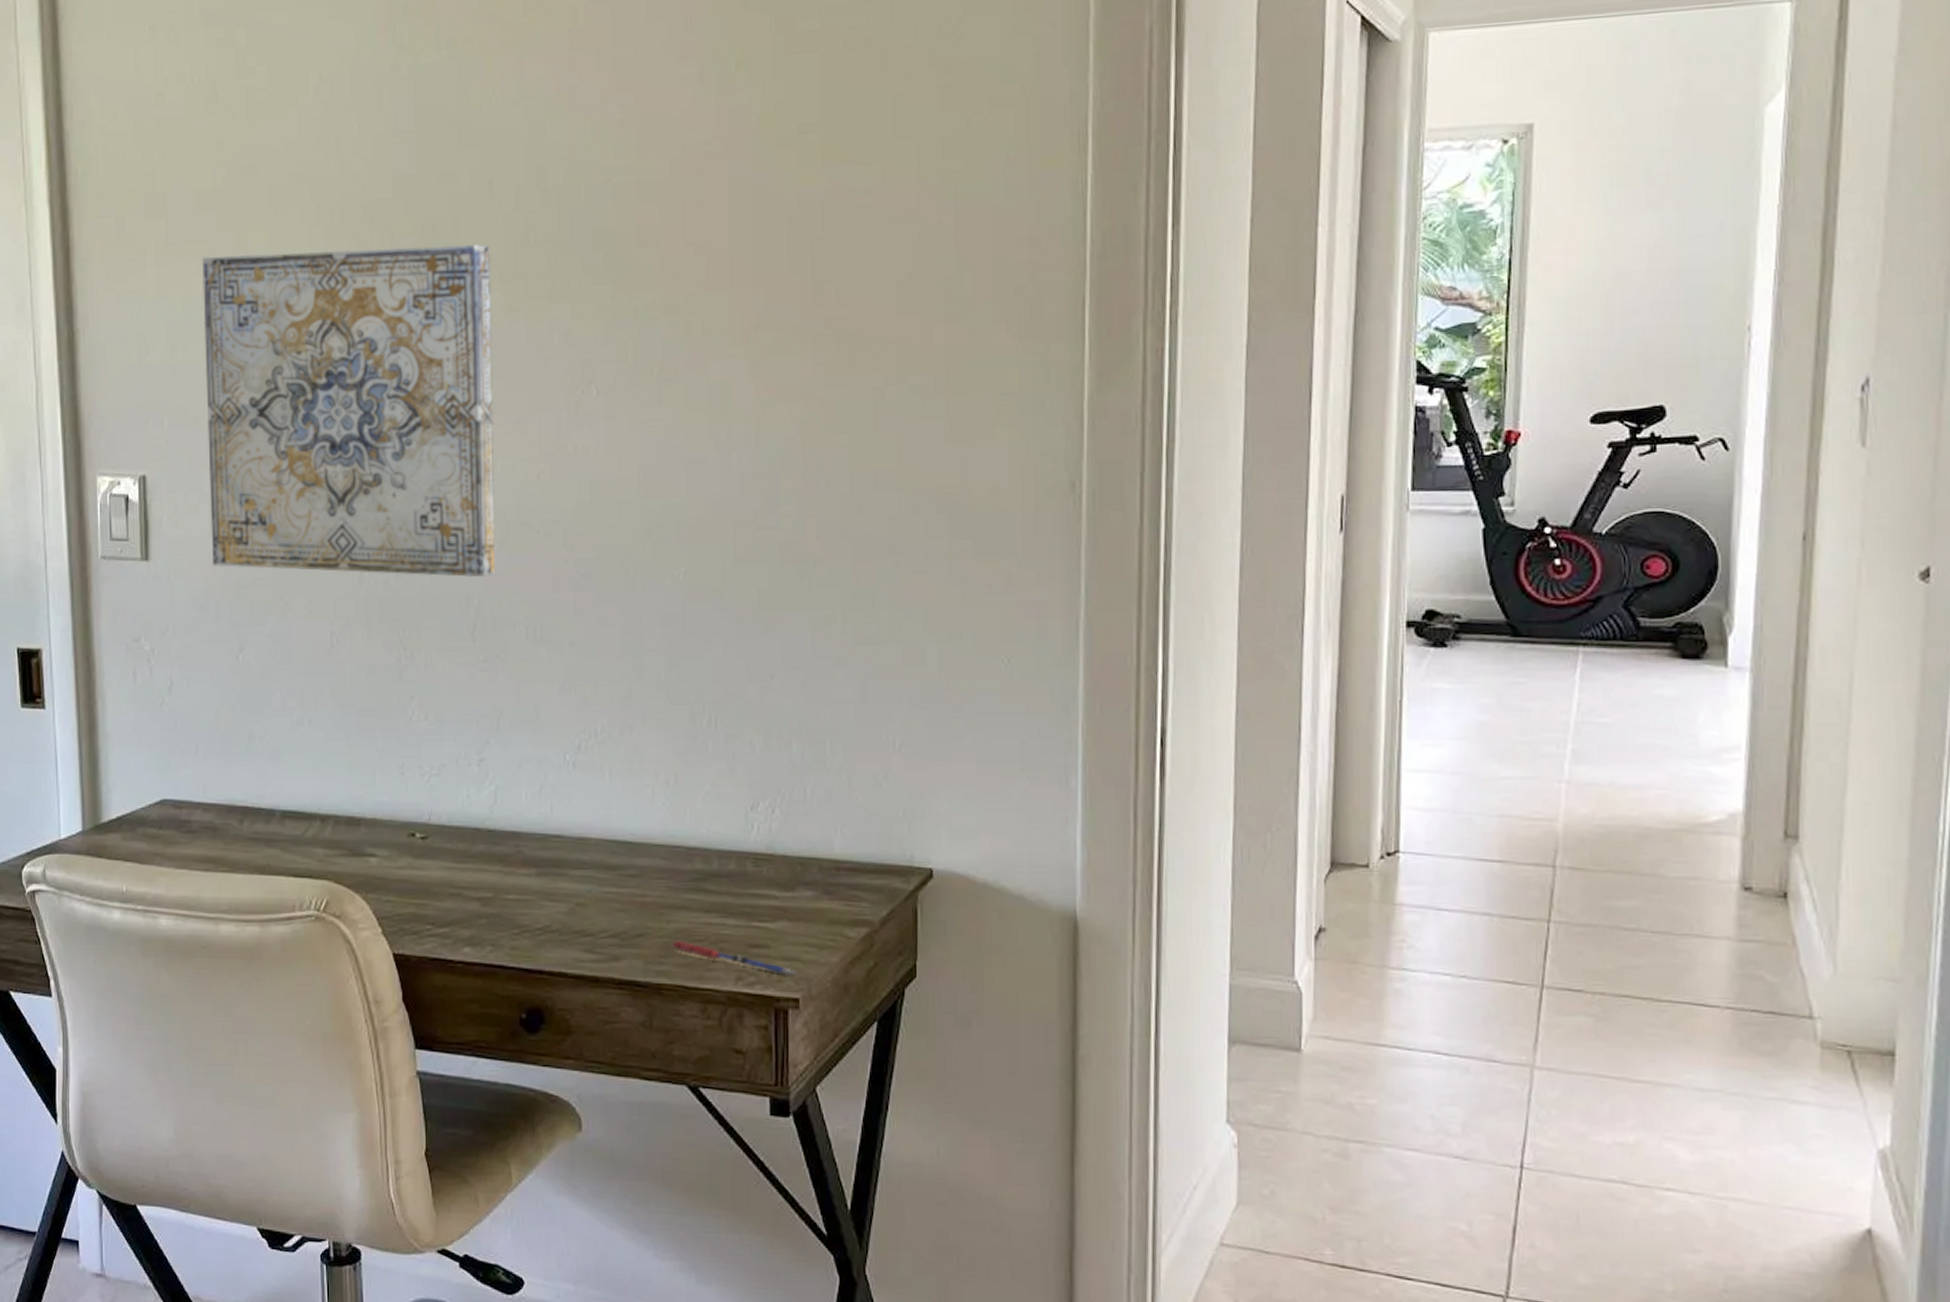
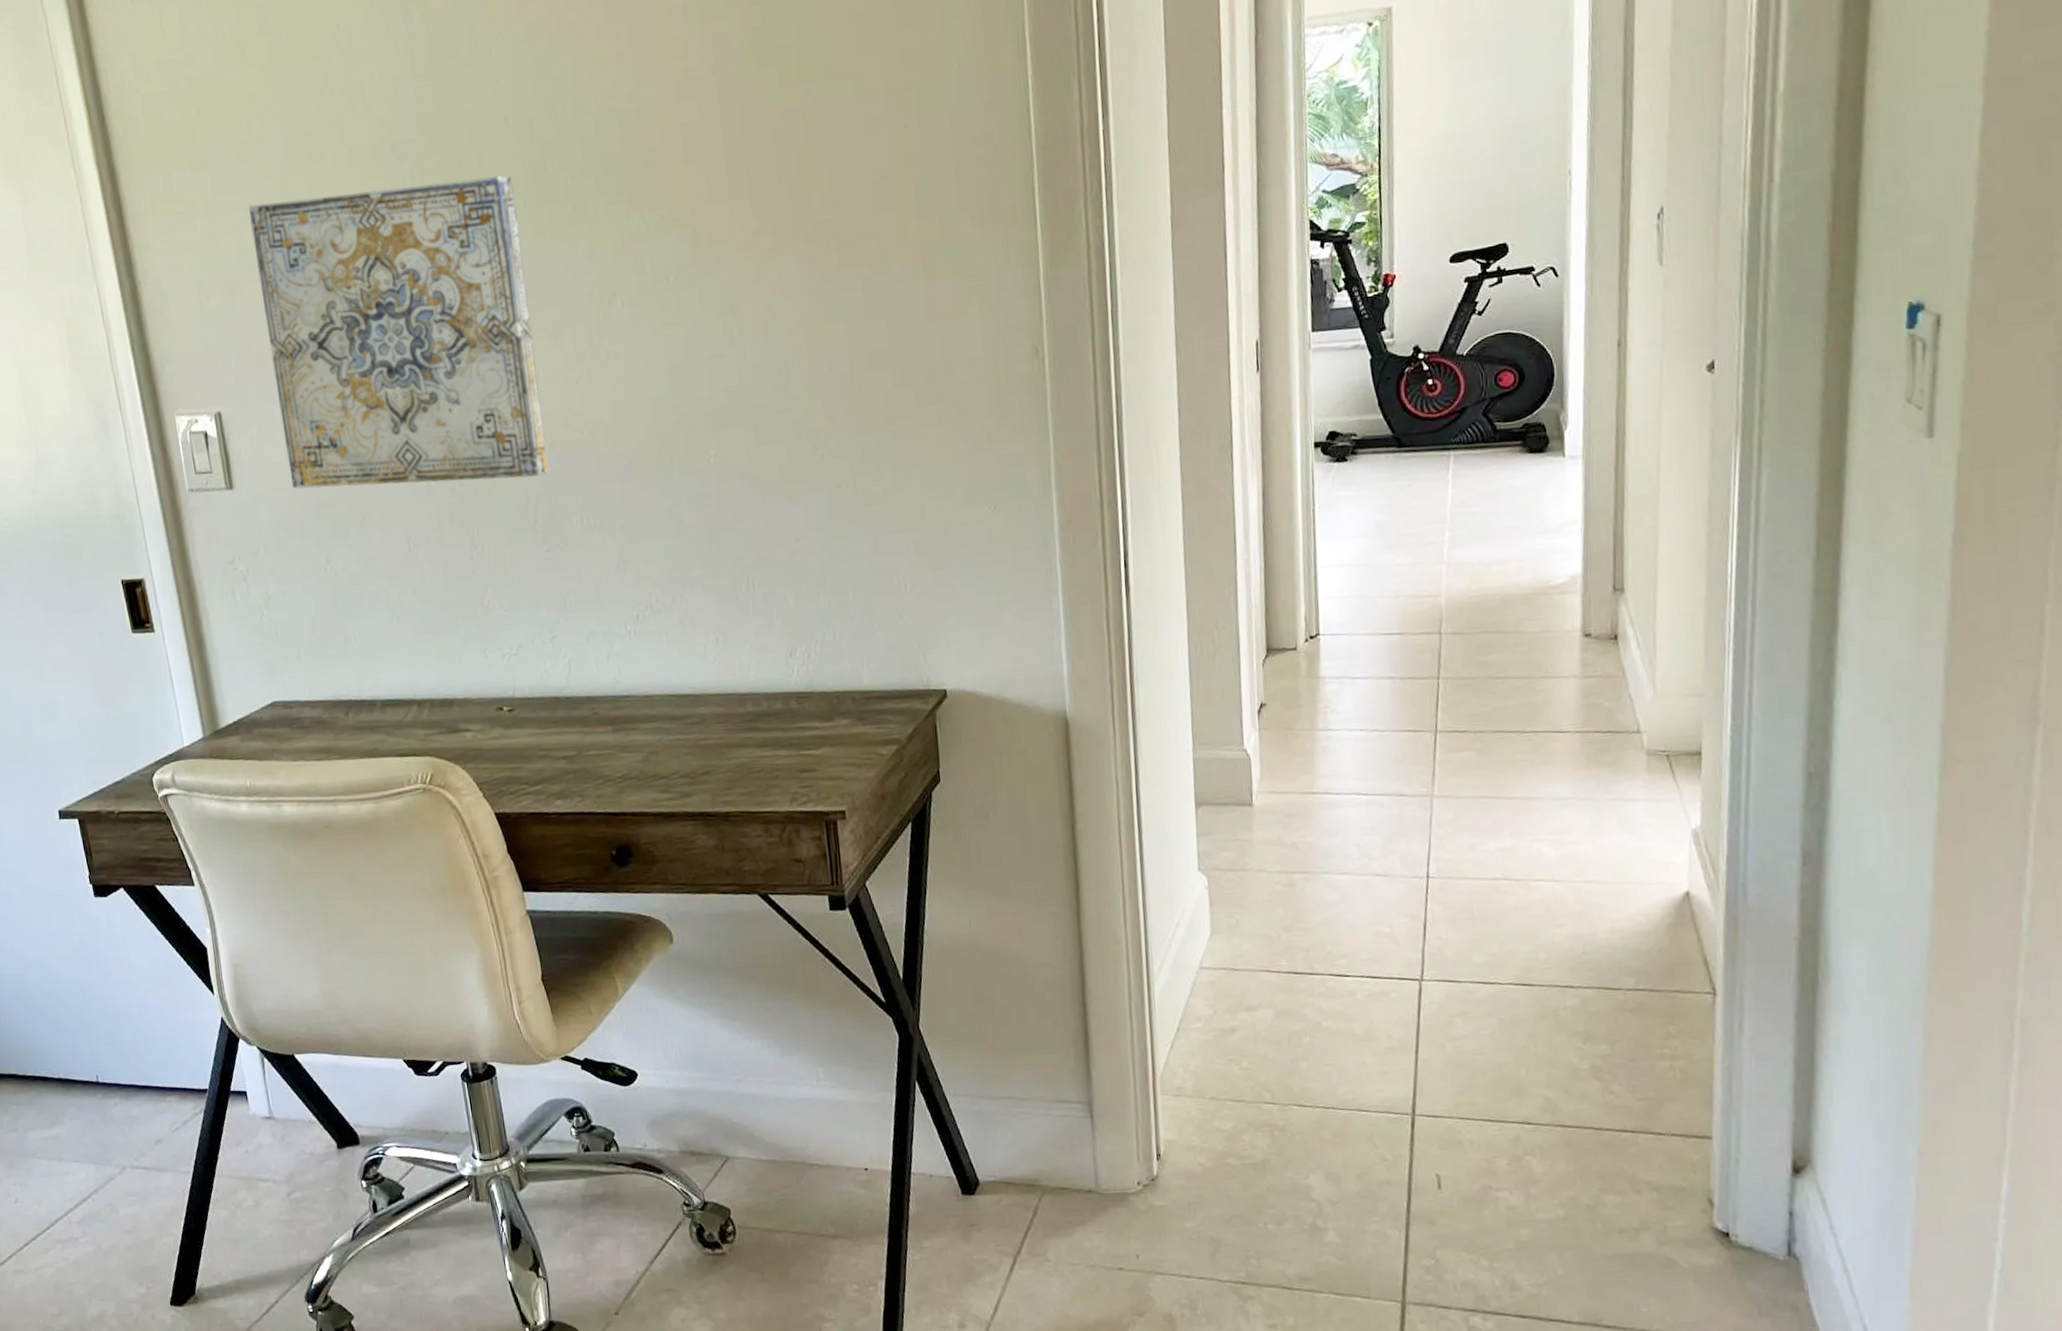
pen: present [671,940,798,976] -> none [734,773,842,793]

